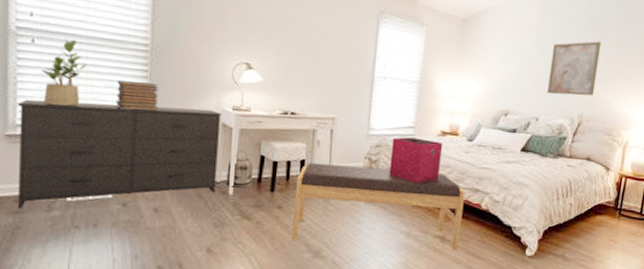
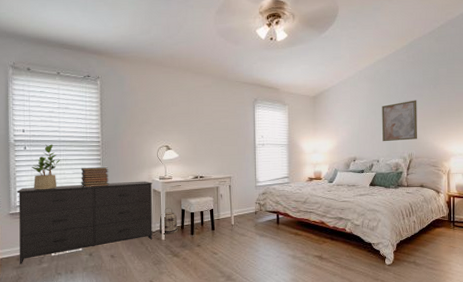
bench: present [291,163,466,251] -> none [208,209,333,269]
storage bin: present [389,137,444,184] -> none [274,185,312,218]

